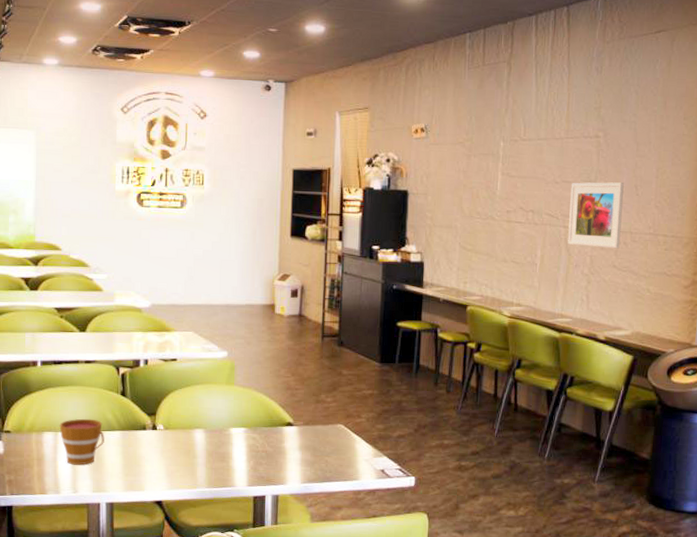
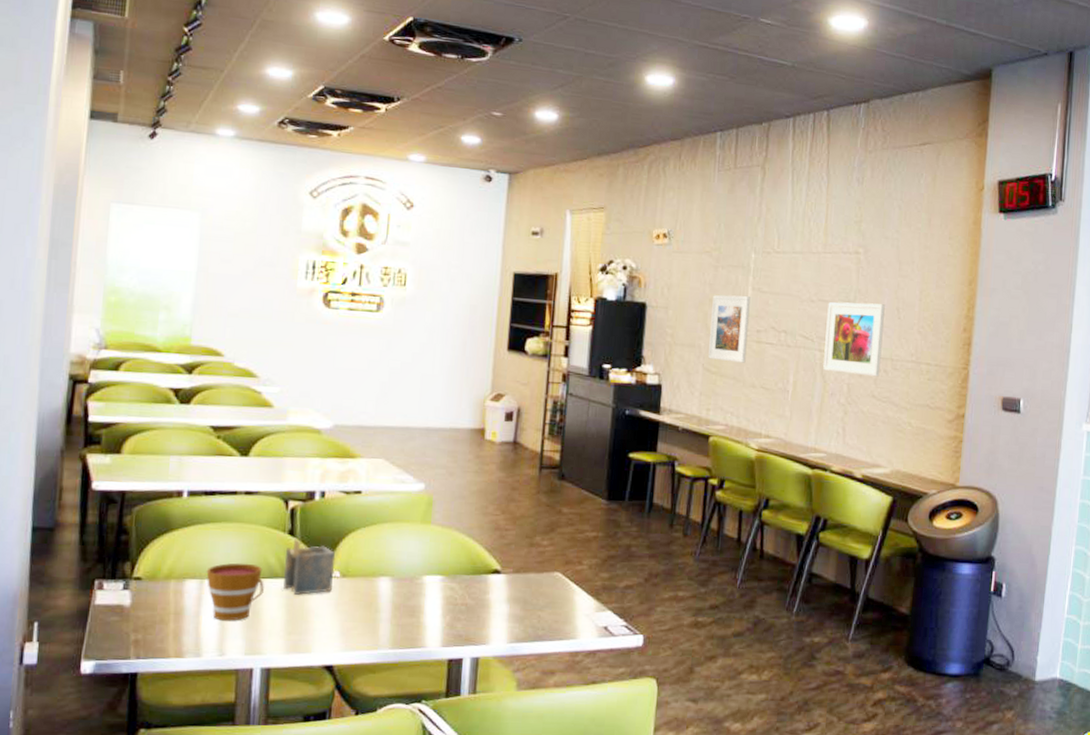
napkin holder: none [119,398,158,444] -> present [283,537,335,595]
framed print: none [464,180,500,241] -> present [708,295,751,363]

